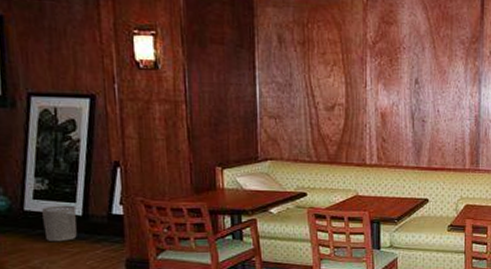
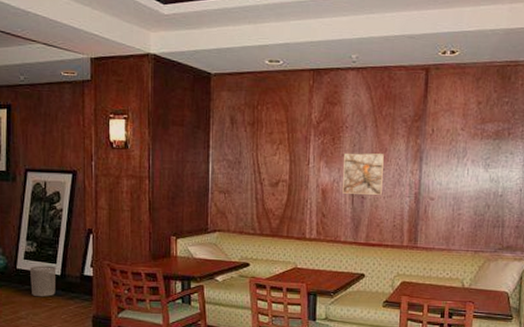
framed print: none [402,75,443,118] -> present [342,153,384,195]

